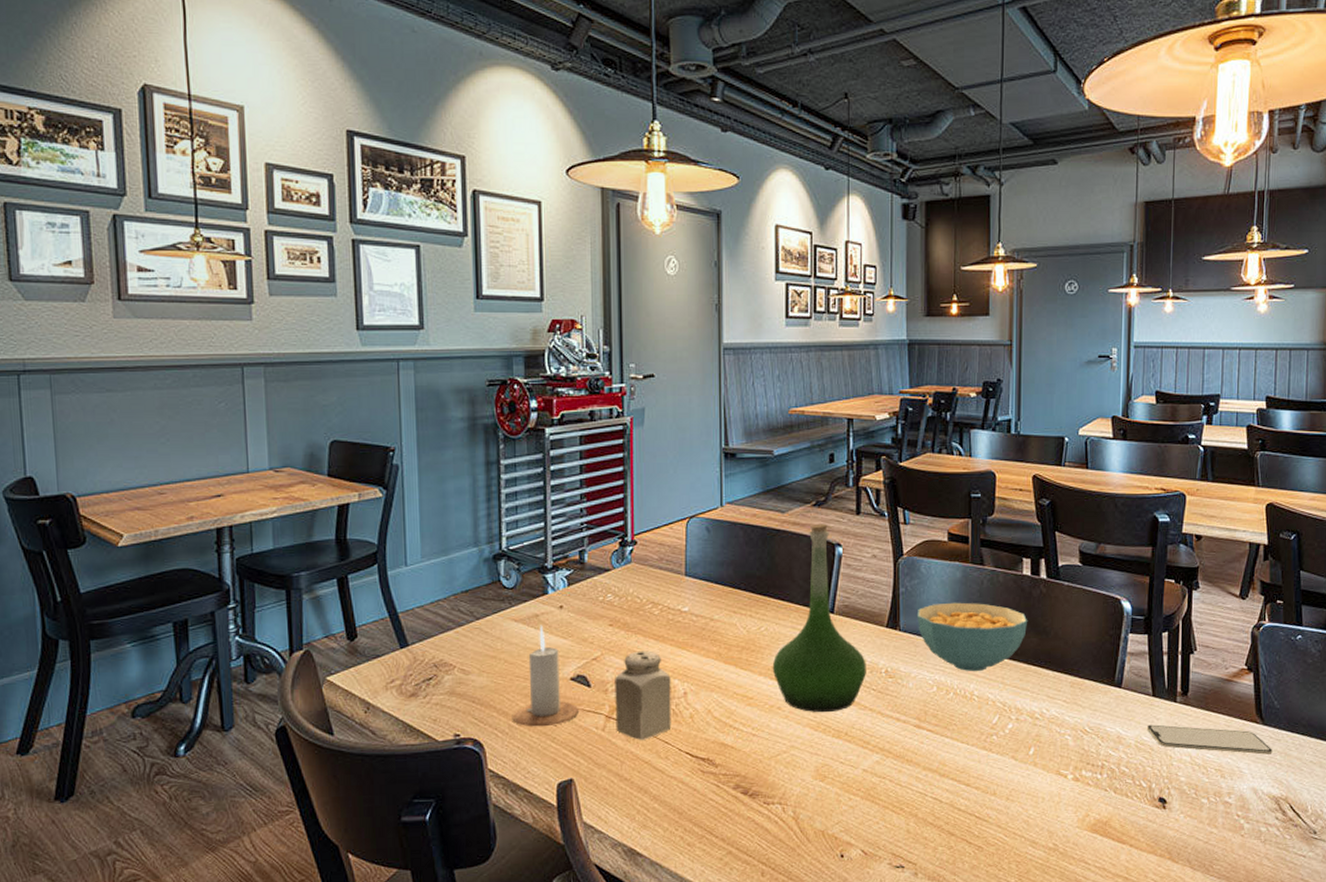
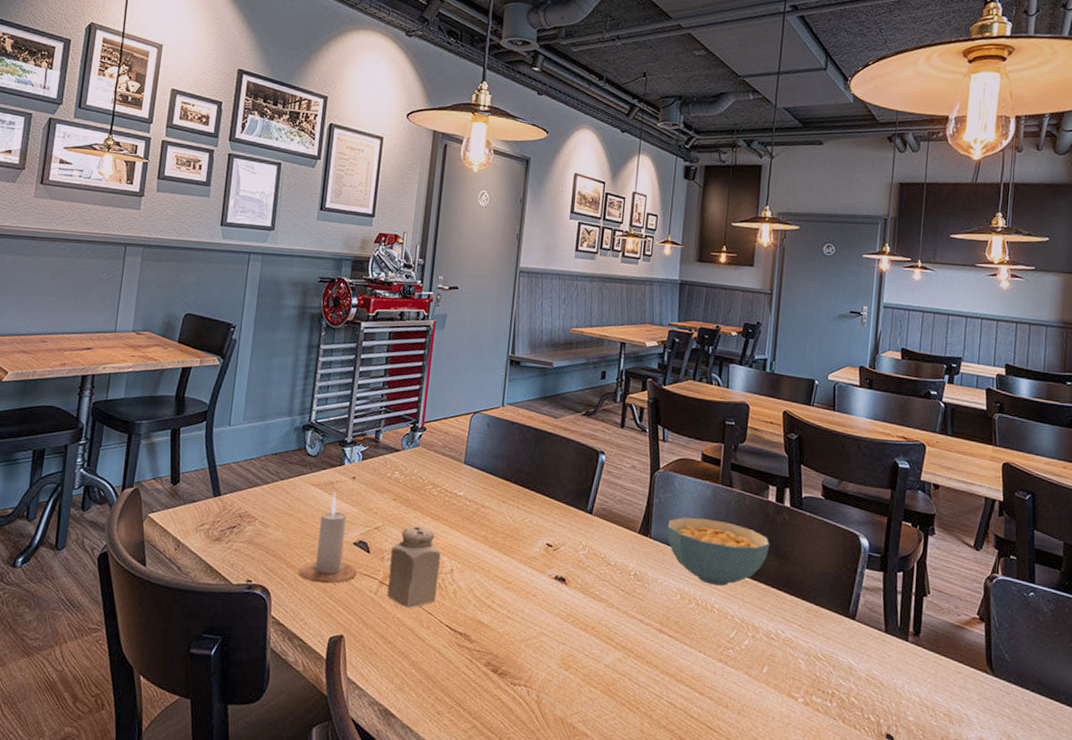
vase: present [772,523,866,713] -> none [531,431,617,606]
smartphone: present [1148,724,1273,755] -> none [878,660,1002,707]

